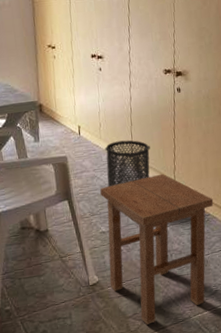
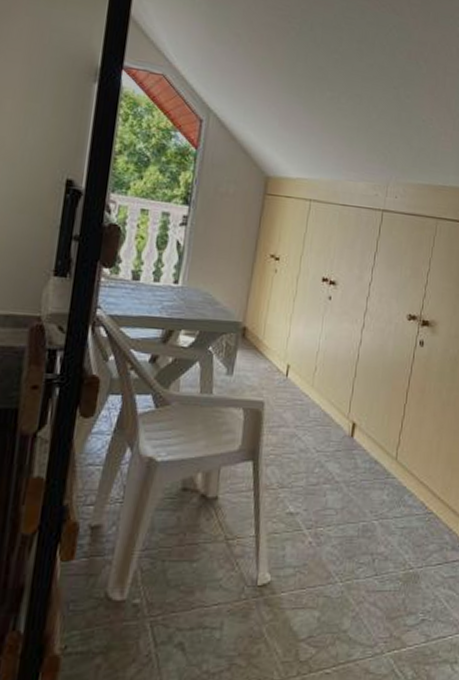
stool: present [100,173,214,325] -> none [284,447,440,655]
trash can: present [104,140,150,188] -> none [309,394,373,454]

